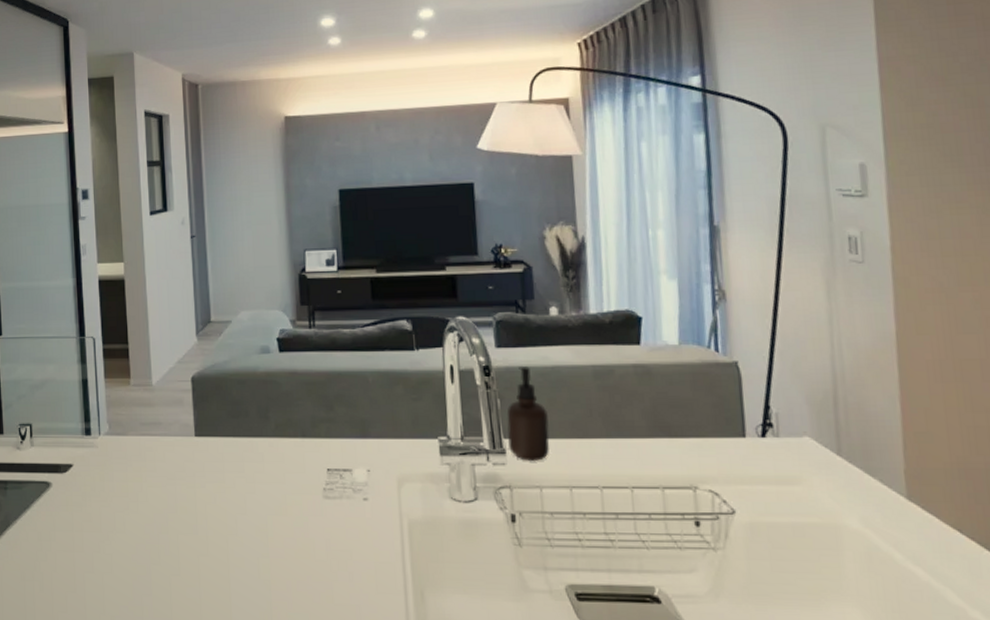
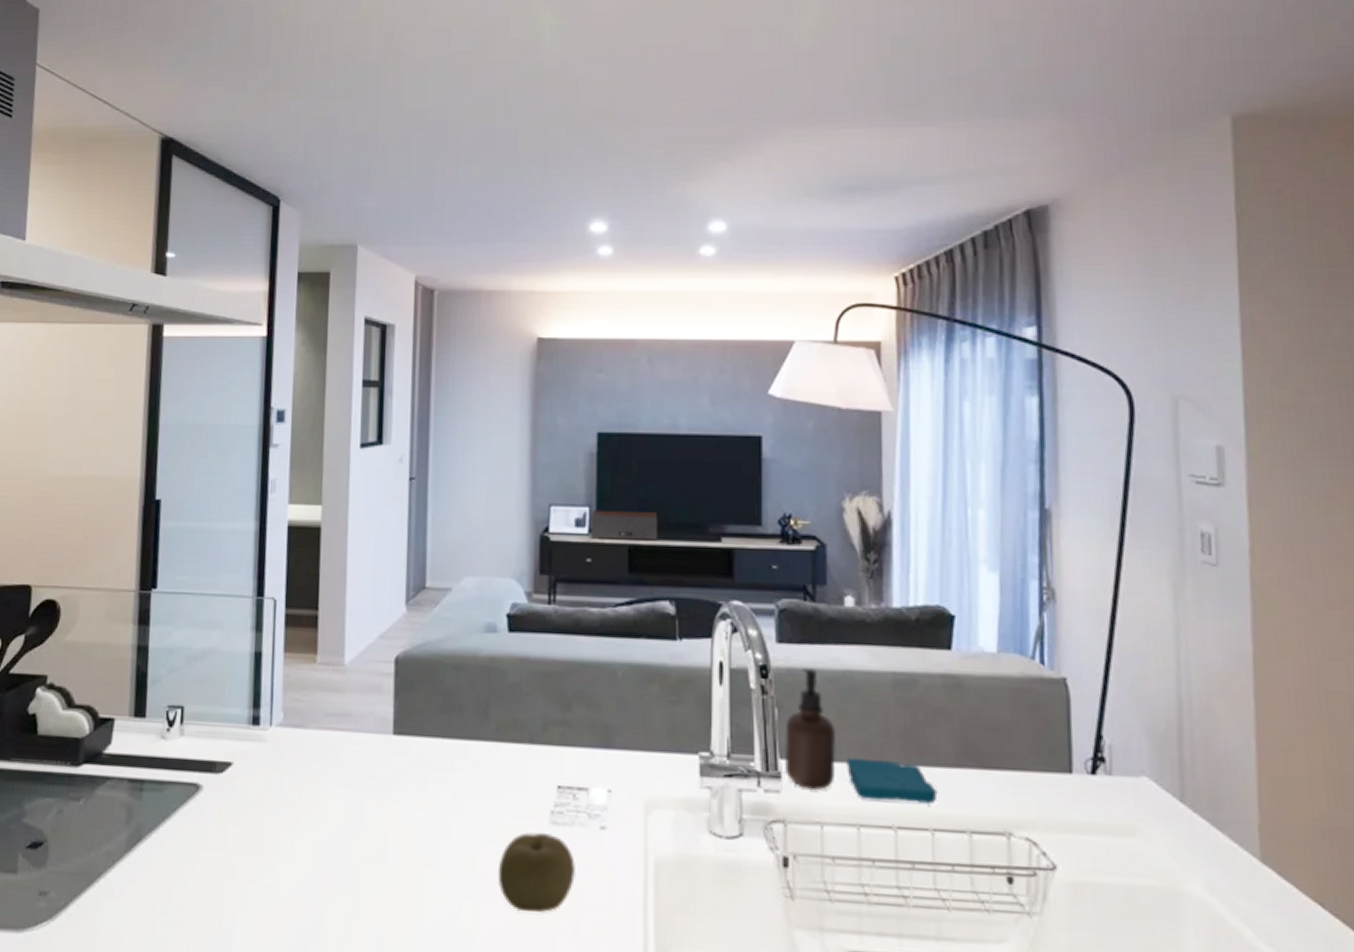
fruit: none [285,505,346,566] -> present [497,832,575,912]
speaker: none [338,249,394,275] -> present [590,509,658,541]
sponge: none [558,434,635,467] -> present [846,757,938,804]

